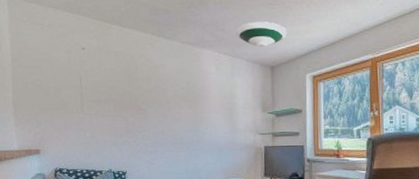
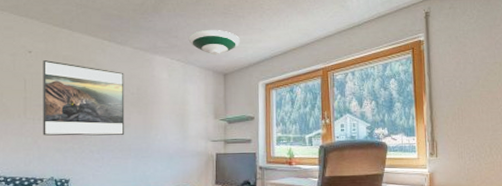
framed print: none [96,57,176,130] -> present [43,60,125,136]

